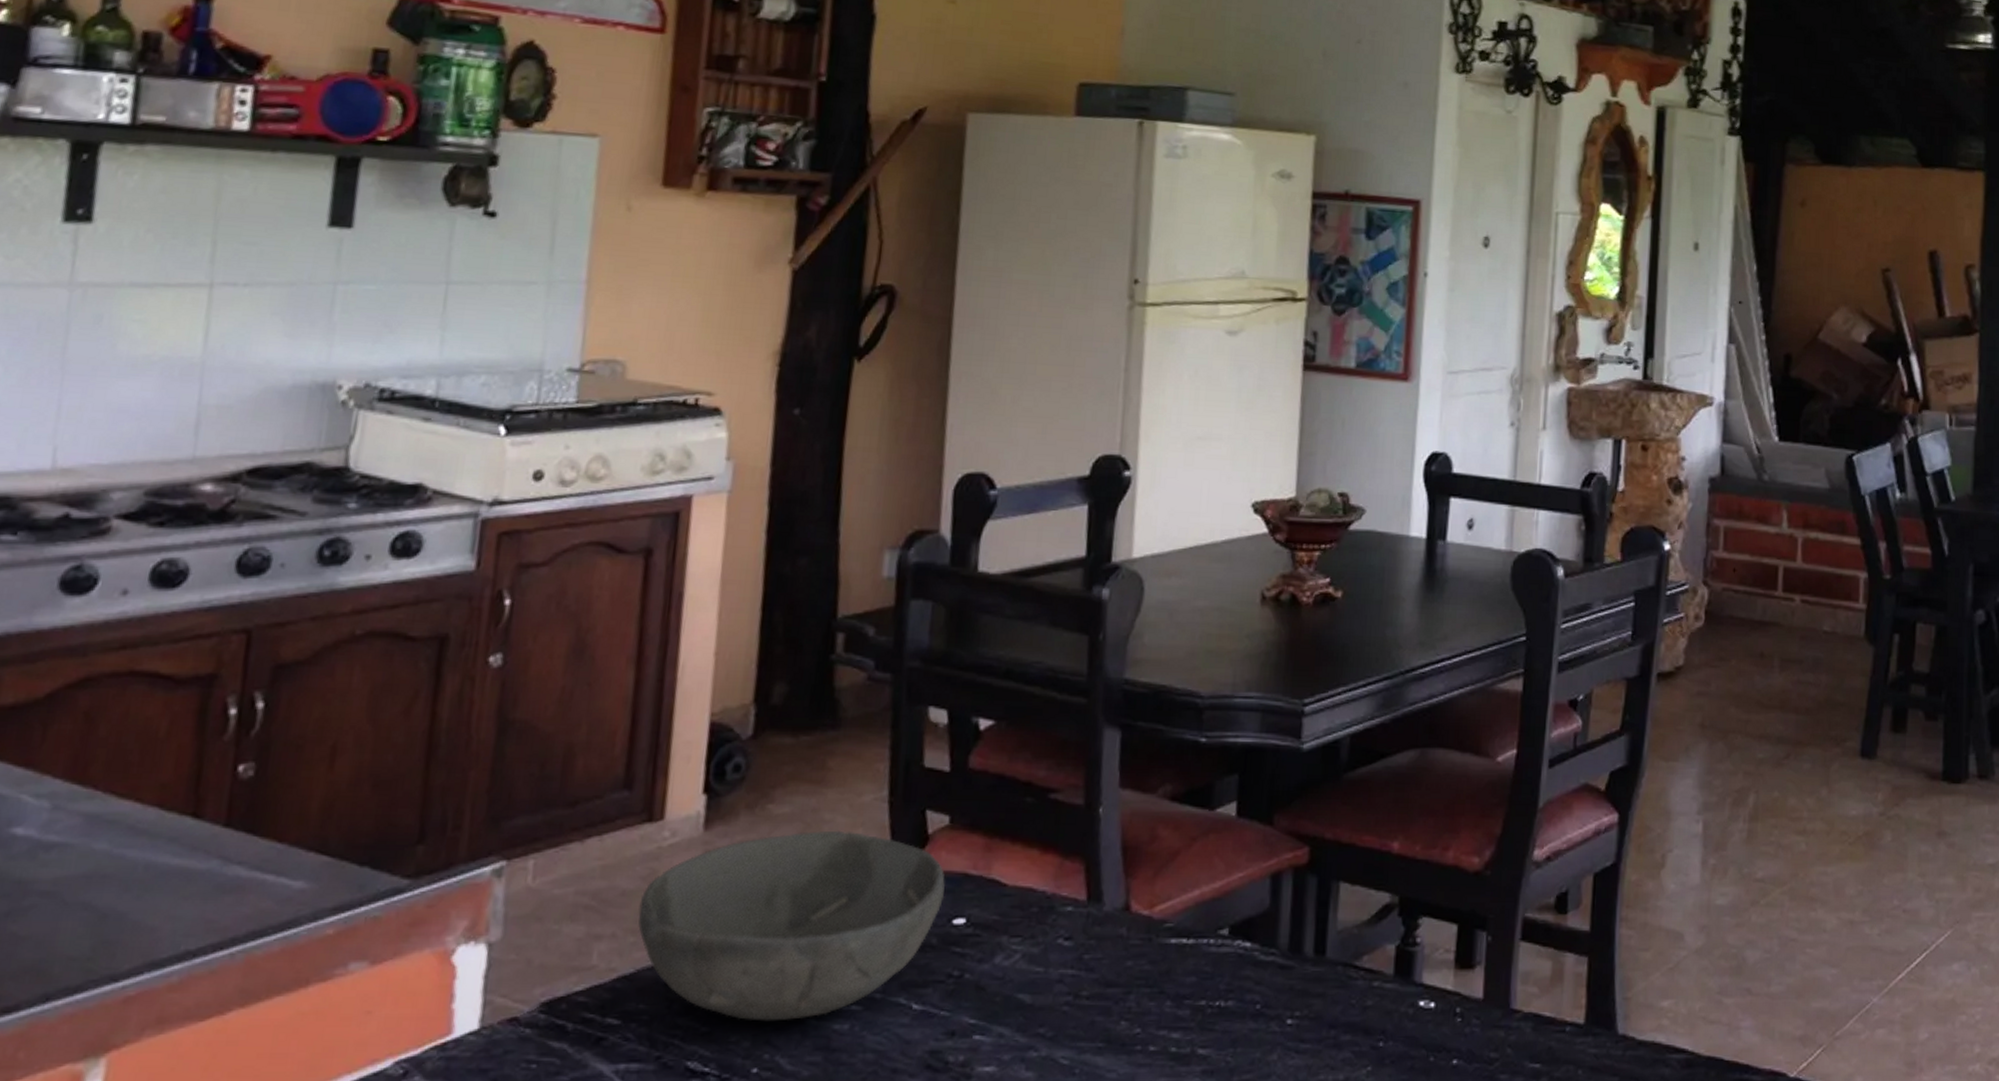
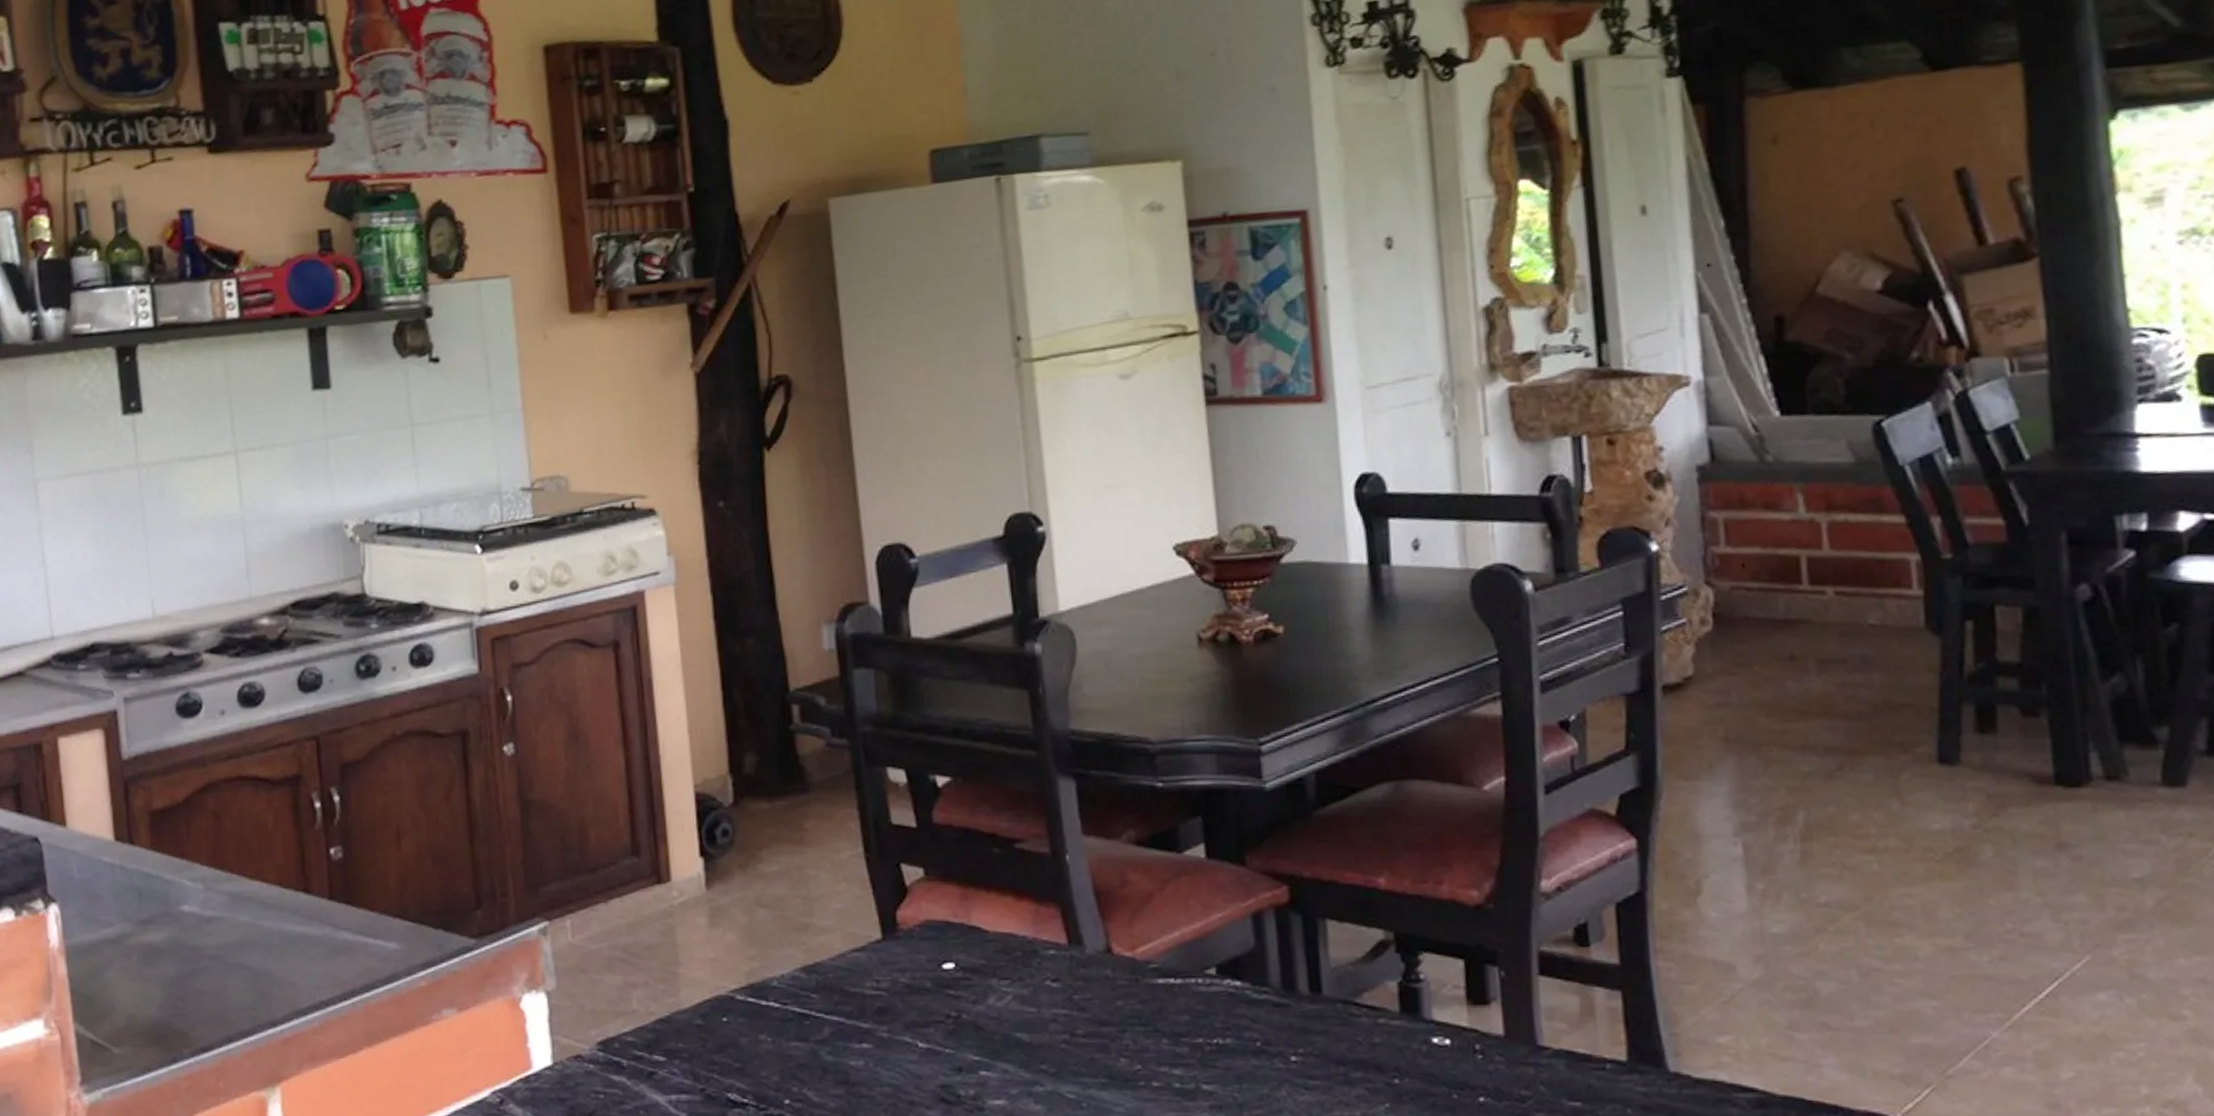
bowl: present [638,830,945,1022] -> none [663,885,932,1058]

